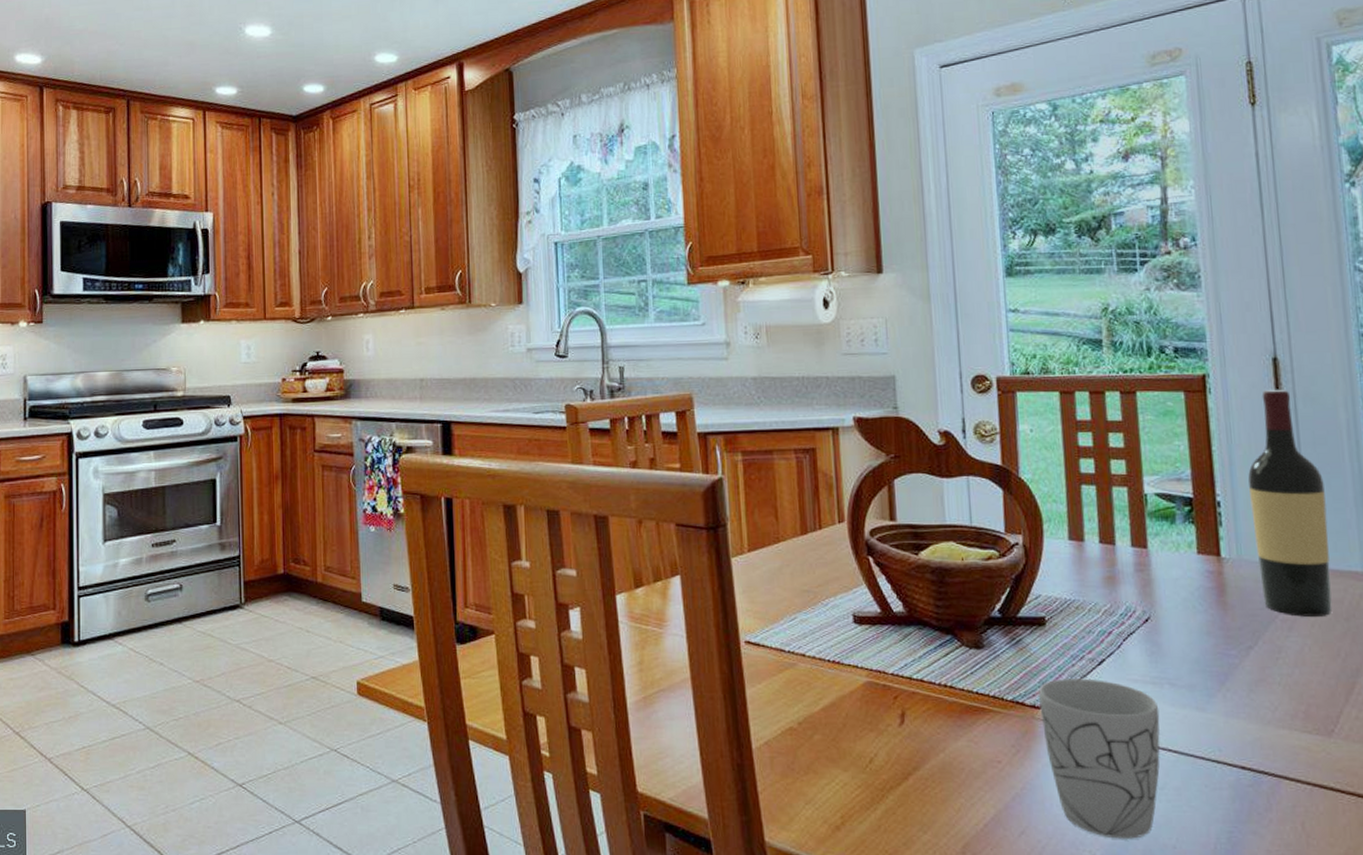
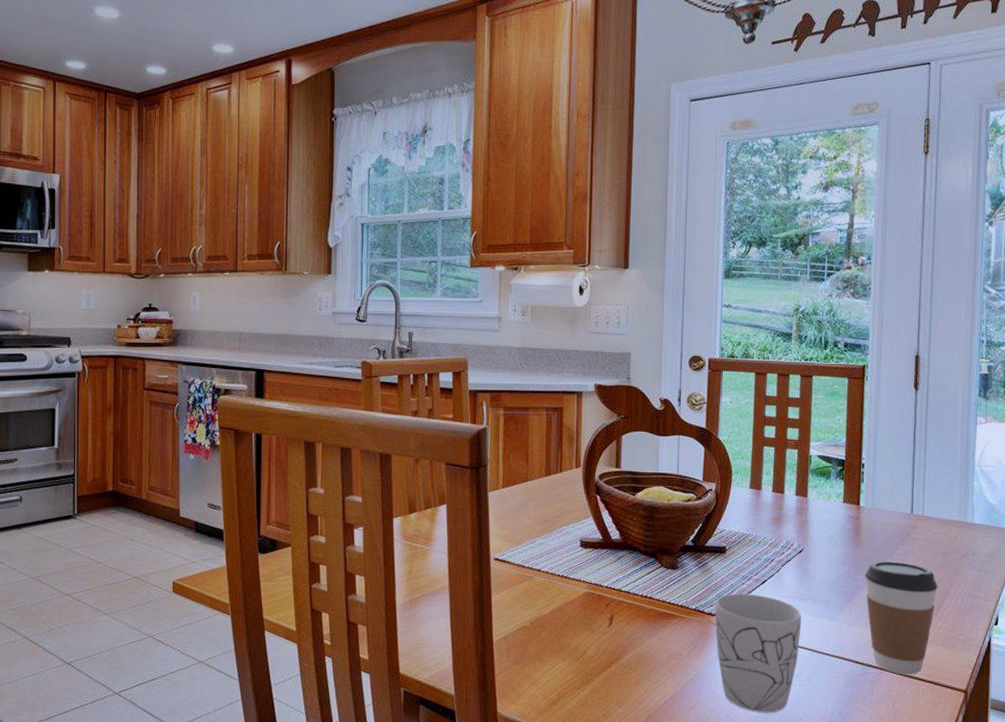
coffee cup: none [1239,630,1345,785] -> present [864,561,938,675]
wine bottle: present [1248,389,1332,618] -> none [886,379,940,554]

